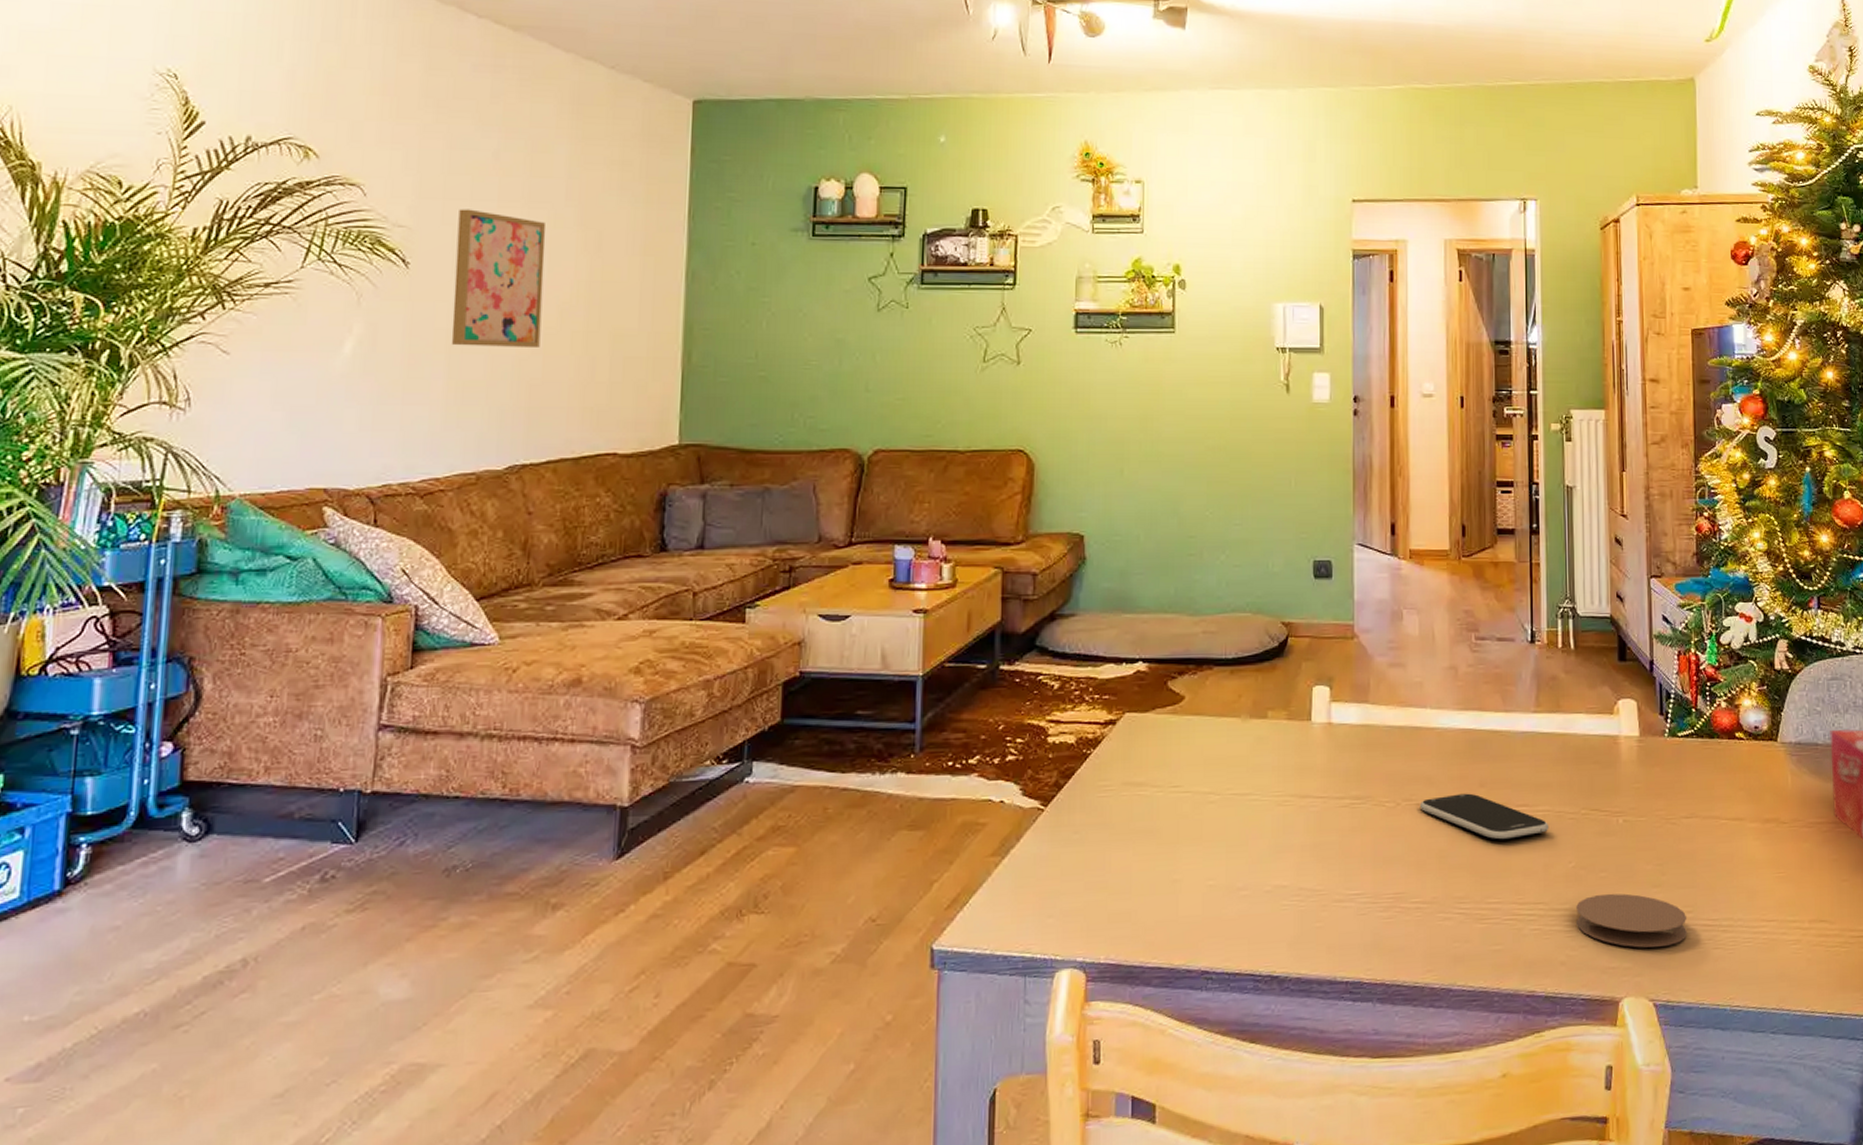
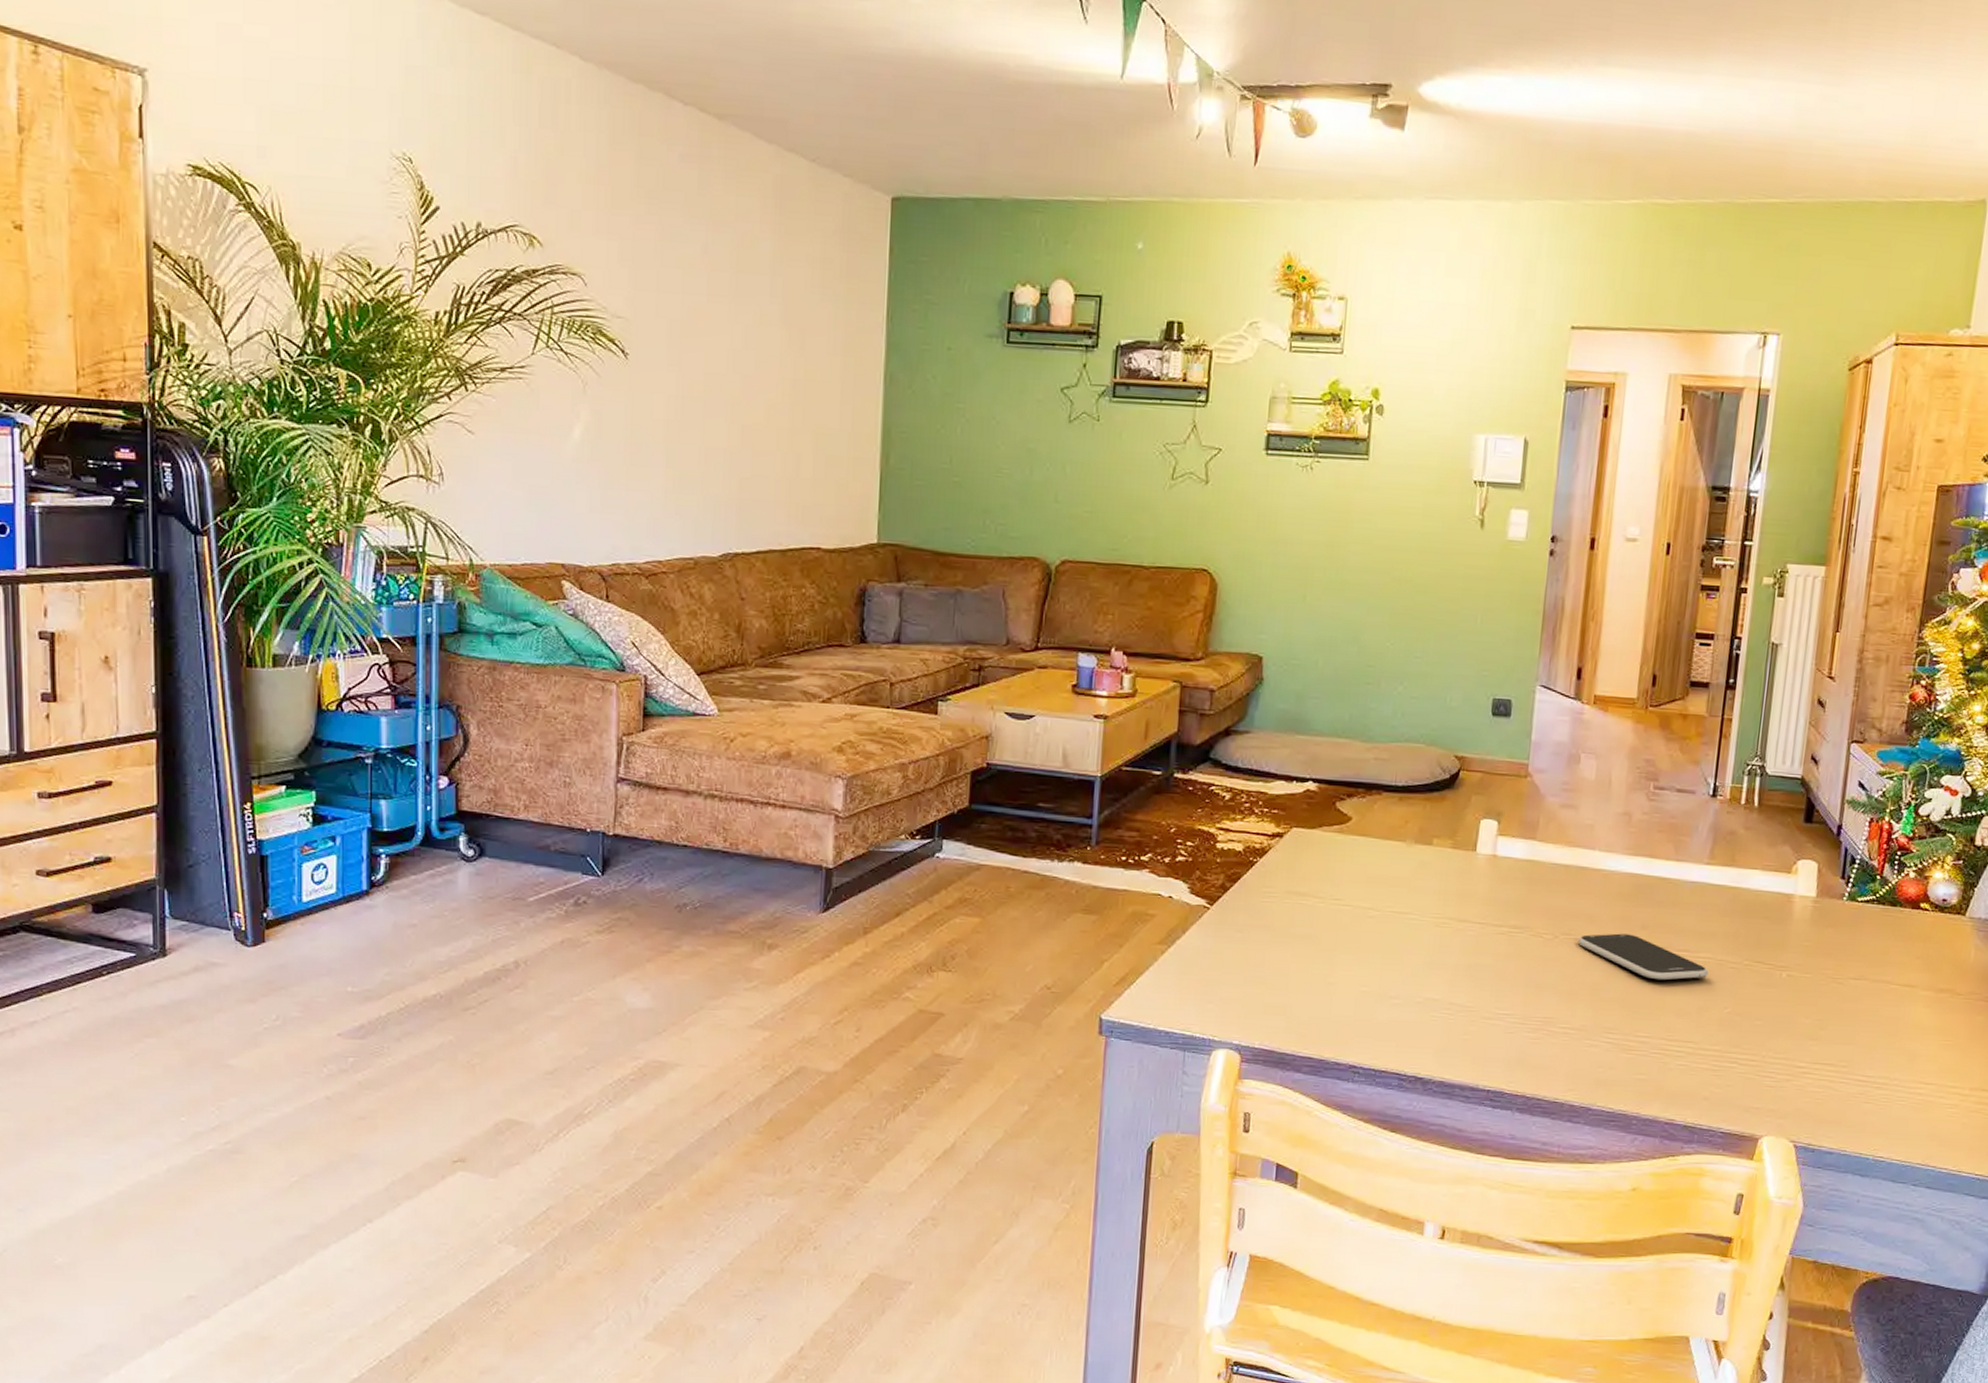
wall art: present [451,209,546,349] -> none [668,302,753,443]
coaster: present [1576,893,1688,948] -> none [1725,1040,1841,1095]

